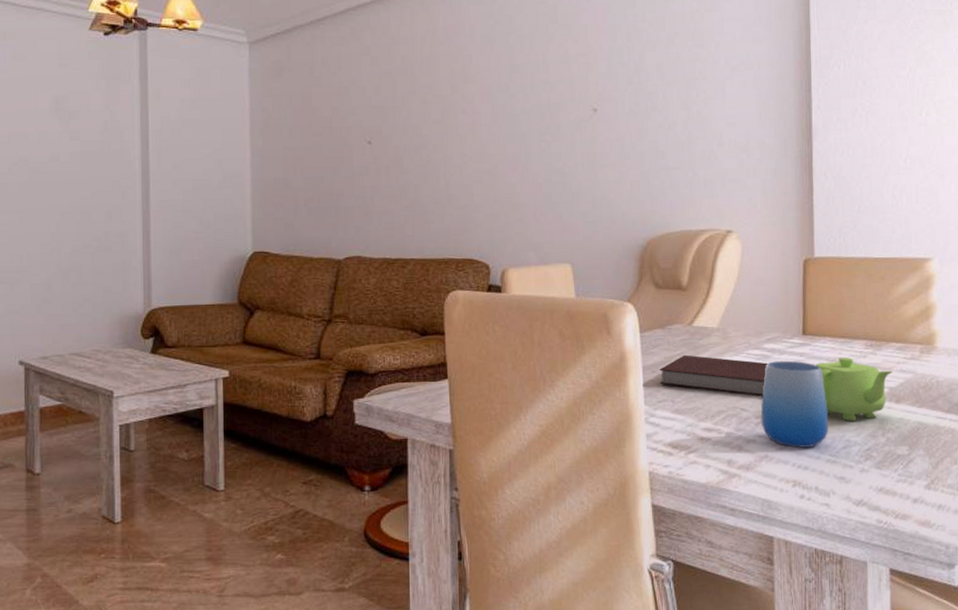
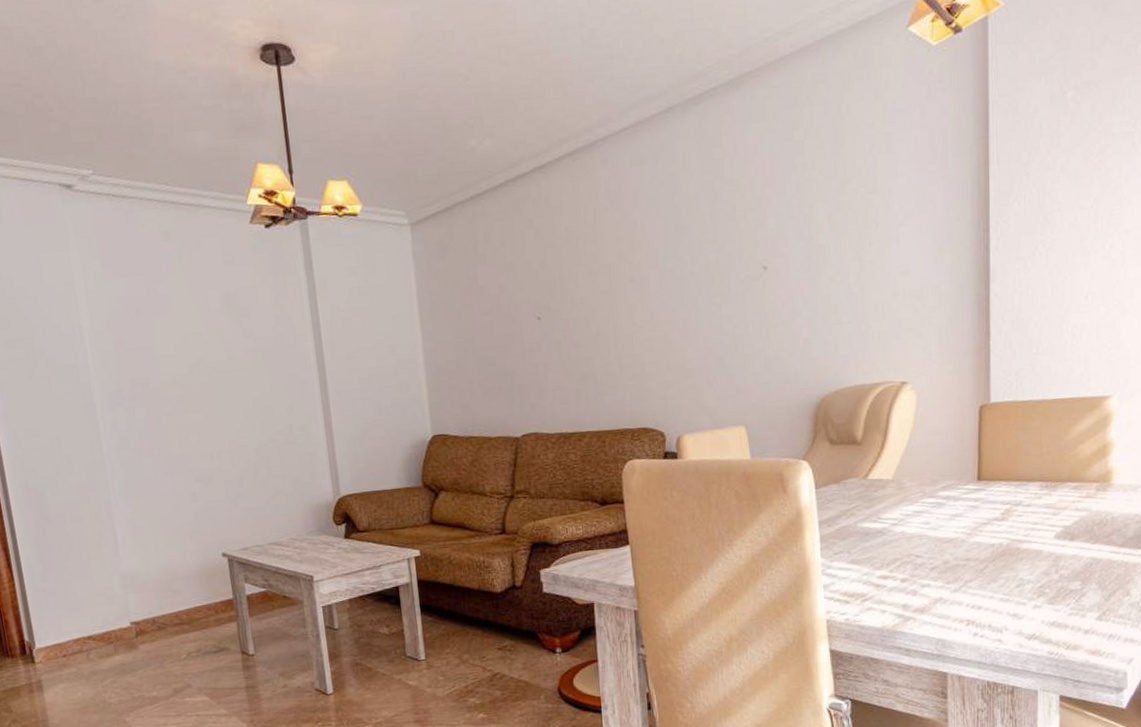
notebook: present [659,355,769,396] -> none [835,507,943,543]
cup: present [760,360,828,448] -> none [935,506,1002,589]
teapot: present [816,357,893,422] -> none [990,500,1068,561]

